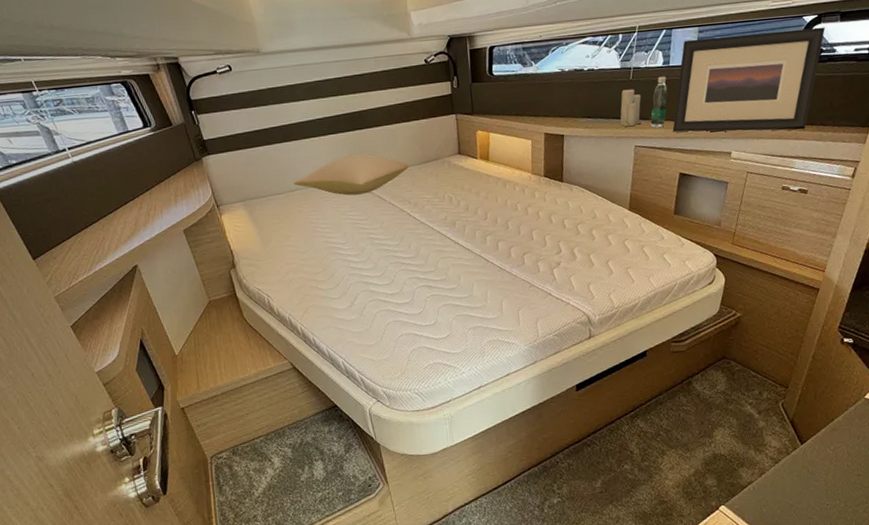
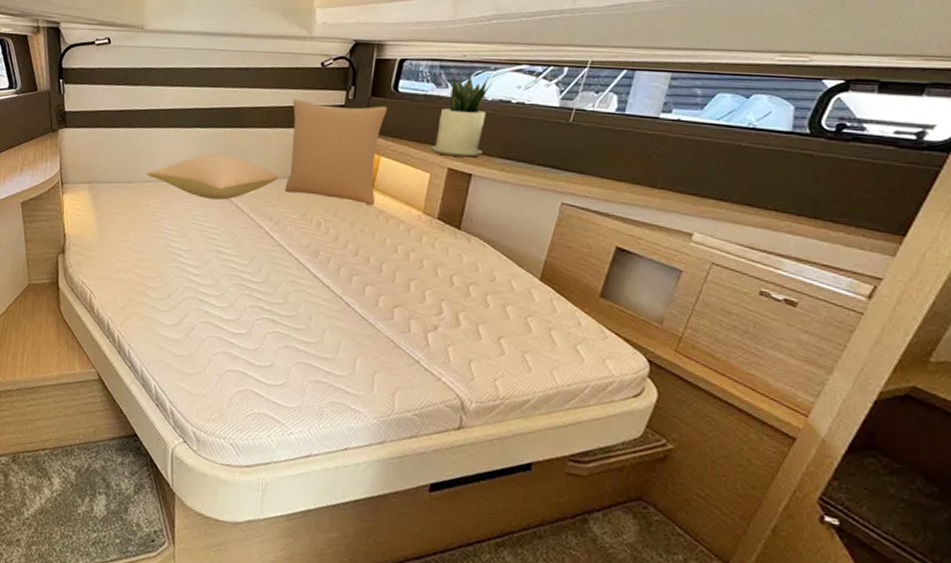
pillow: none [407,89,492,178] -> present [284,99,388,206]
planter: none [528,53,569,123] -> present [431,76,493,158]
candle: present [619,88,641,127] -> none [546,132,581,179]
bottle: present [650,76,669,127] -> none [586,124,619,185]
picture frame: present [672,27,825,133] -> none [615,86,853,223]

